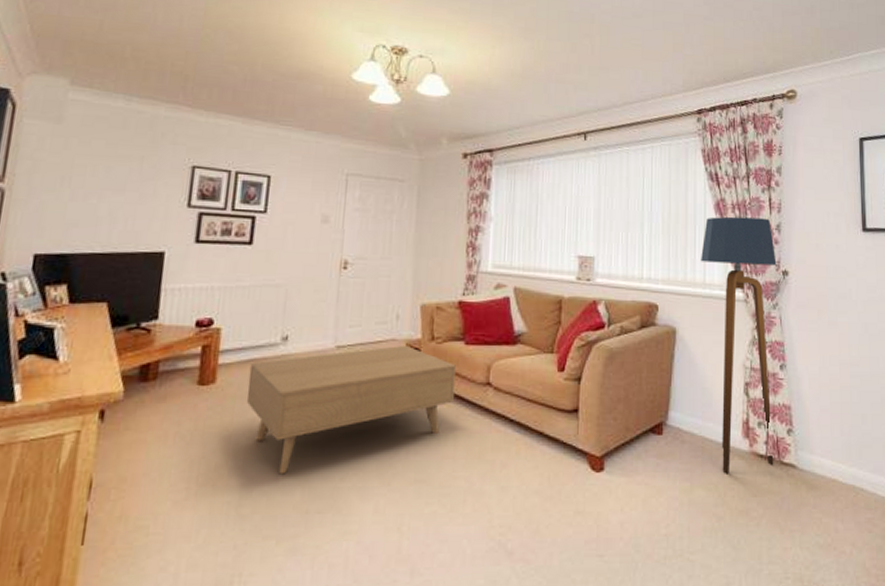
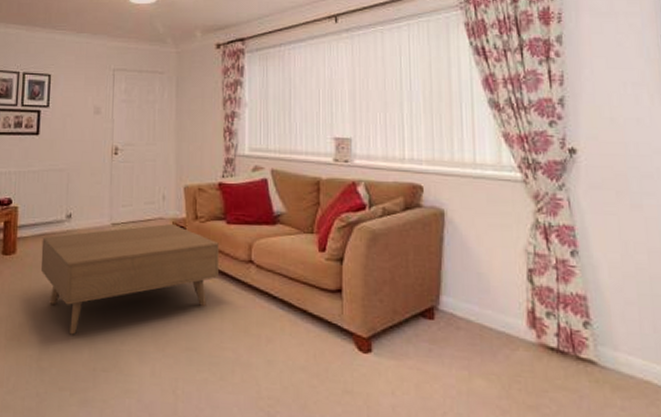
floor lamp: present [701,216,777,474] -> none [469,92,568,366]

